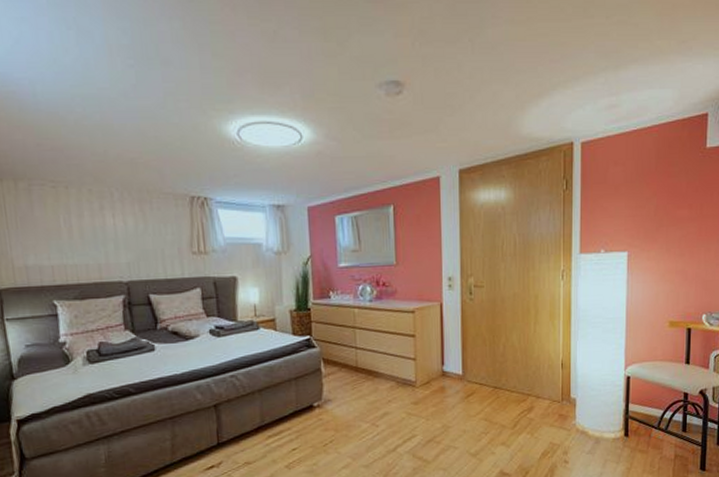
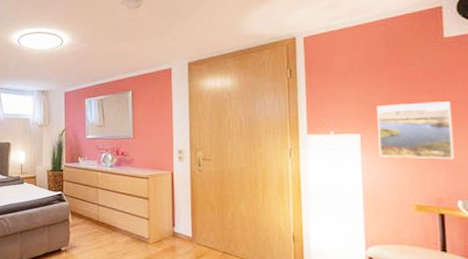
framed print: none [643,216,706,275] -> present [377,101,454,160]

